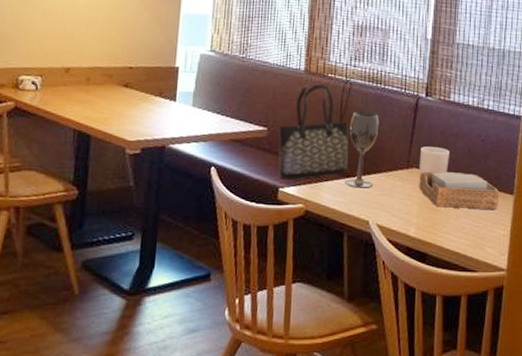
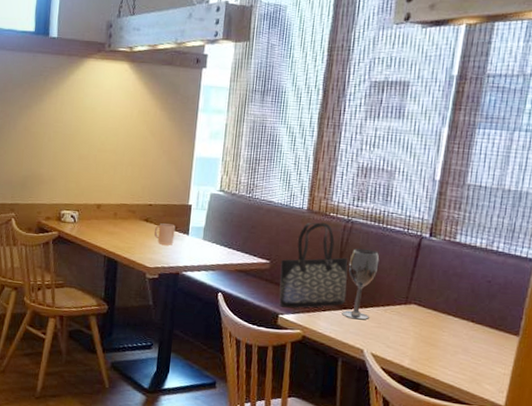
cup: none [135,89,161,114] -> present [154,223,176,245]
mug: present [418,146,450,176] -> none [416,284,452,312]
napkin holder: present [419,171,499,211] -> none [416,308,502,350]

